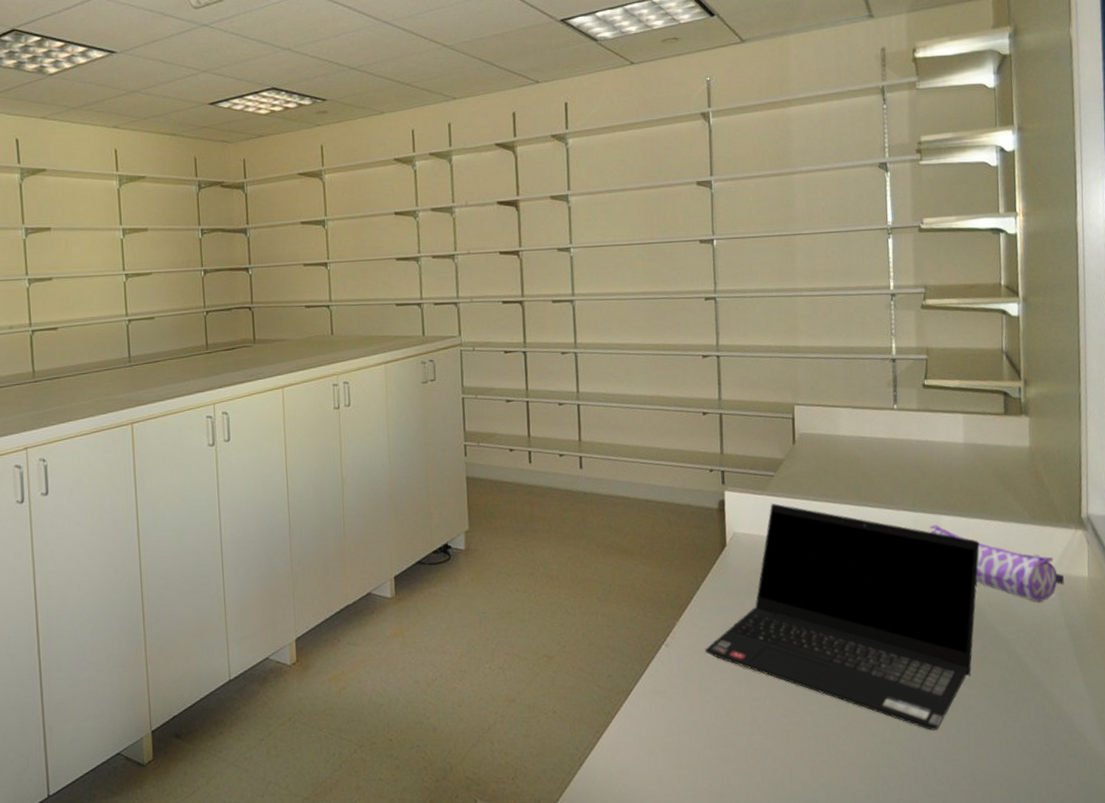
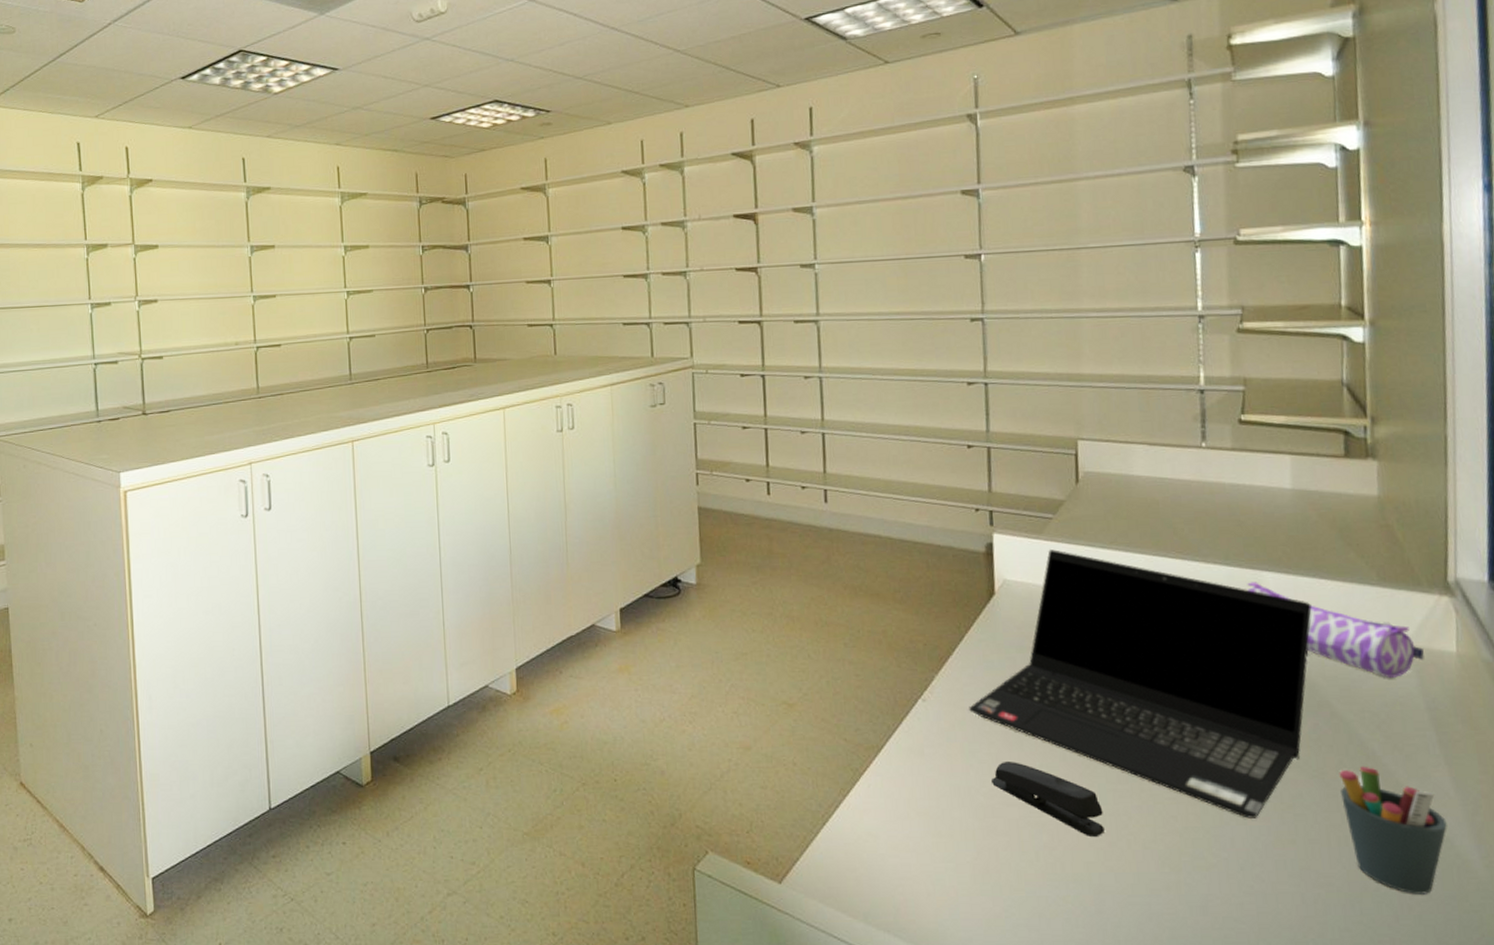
stapler: none [724,695,818,758] -> present [992,760,1105,838]
pen holder: none [1001,679,1082,784] -> present [1339,767,1447,894]

